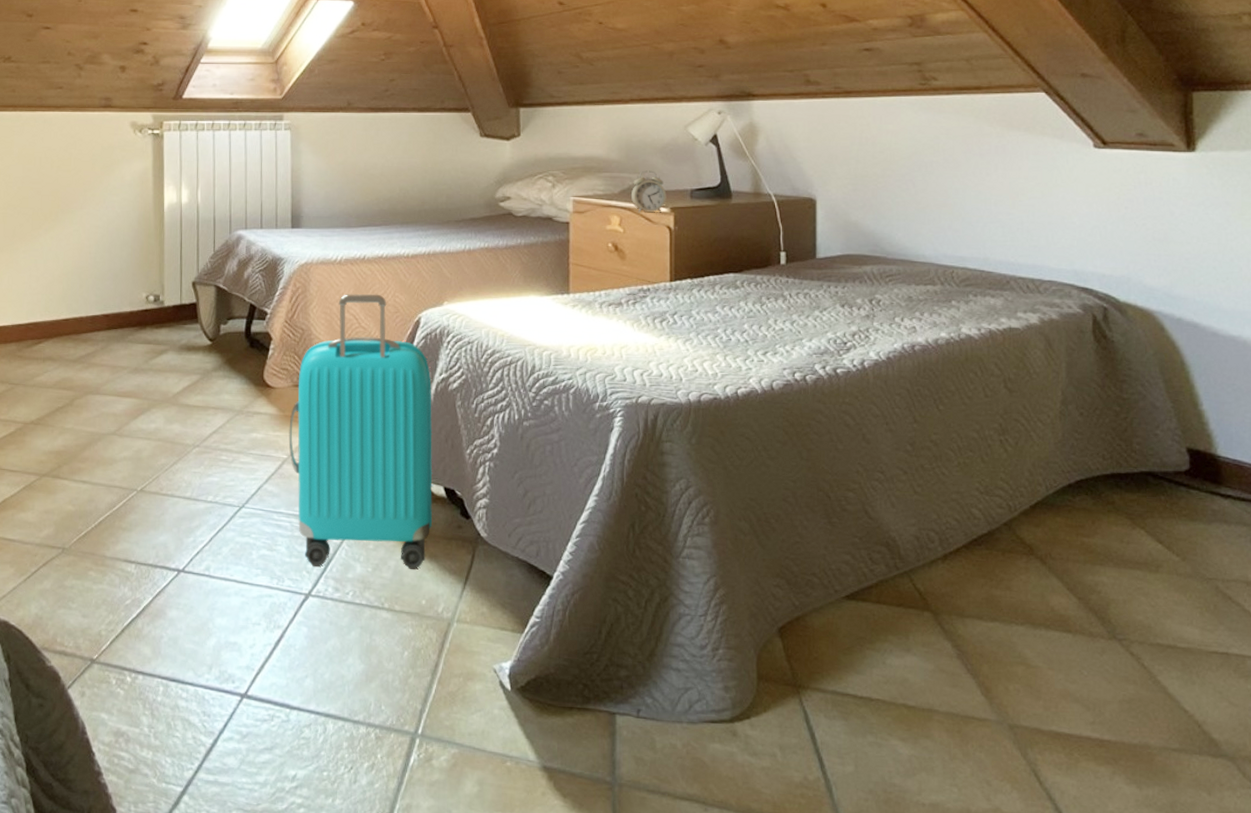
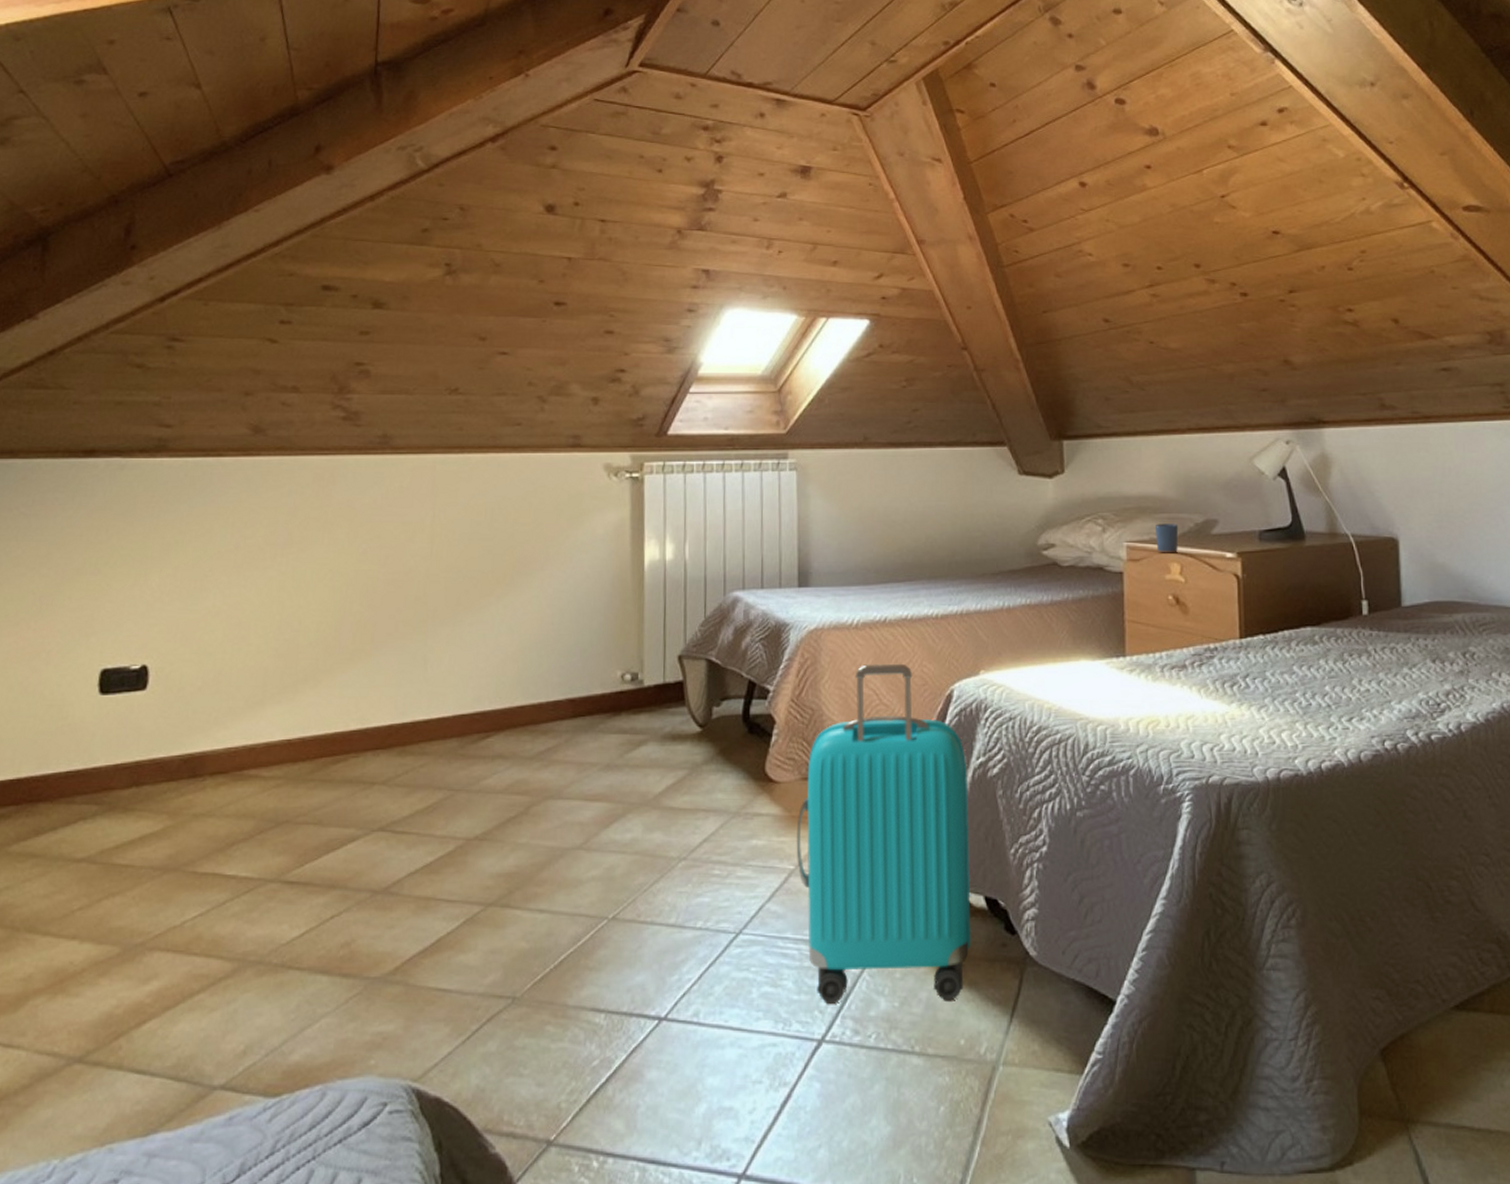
mug: none [598,181,619,207] -> present [1154,524,1179,553]
alarm clock: present [630,170,667,213] -> none [1191,510,1232,559]

